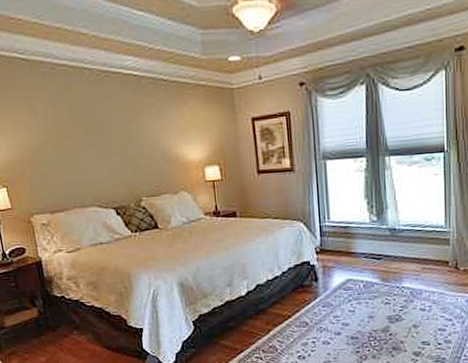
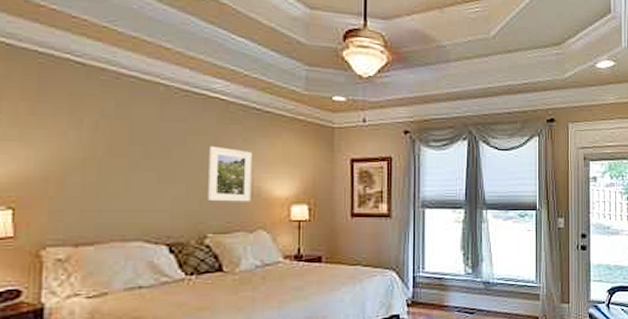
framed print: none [132,119,171,170] -> present [206,145,252,202]

